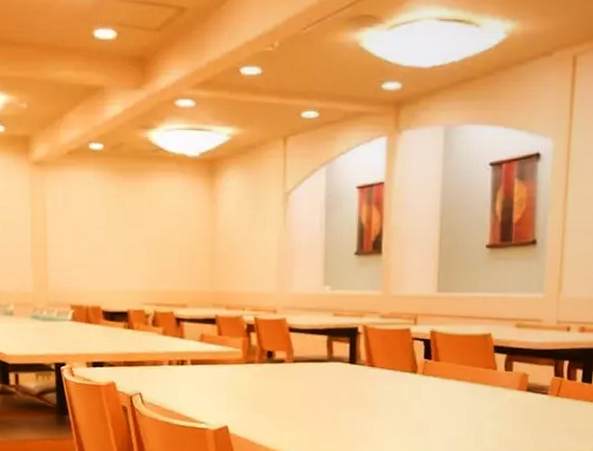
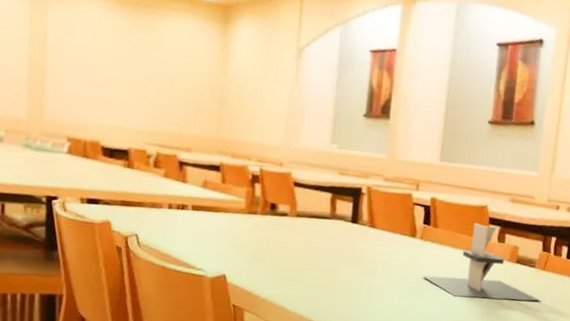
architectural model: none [426,352,557,432] -> present [422,222,541,302]

